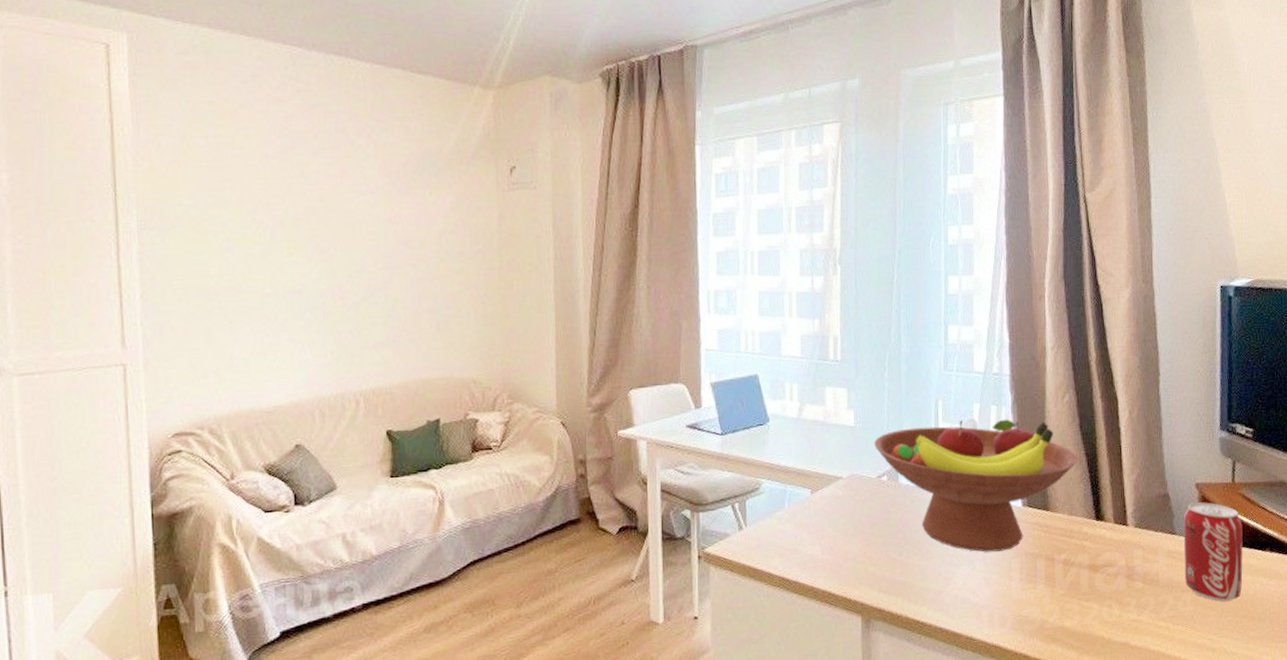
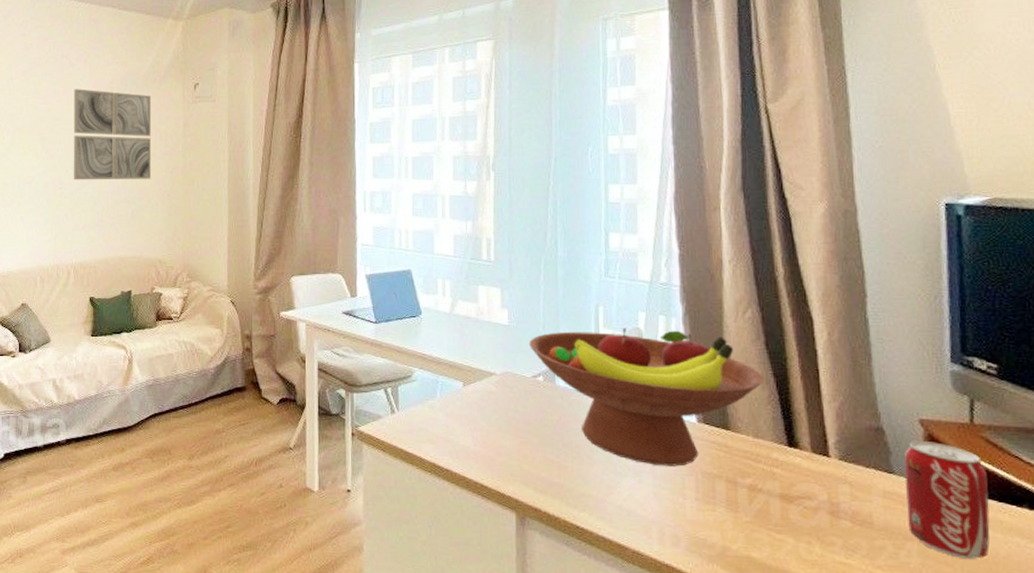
wall art: none [354,172,459,288] -> present [73,89,151,180]

